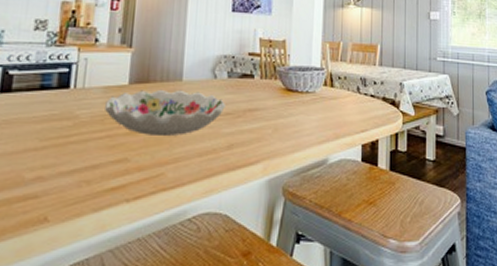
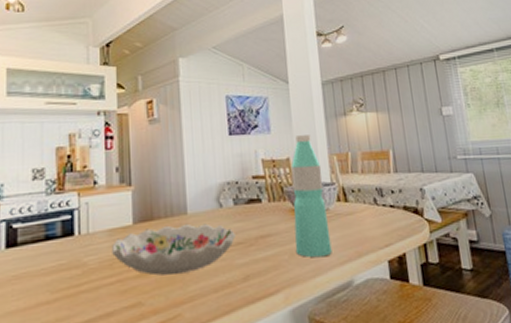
water bottle: none [279,20,314,135] -> present [290,135,332,258]

